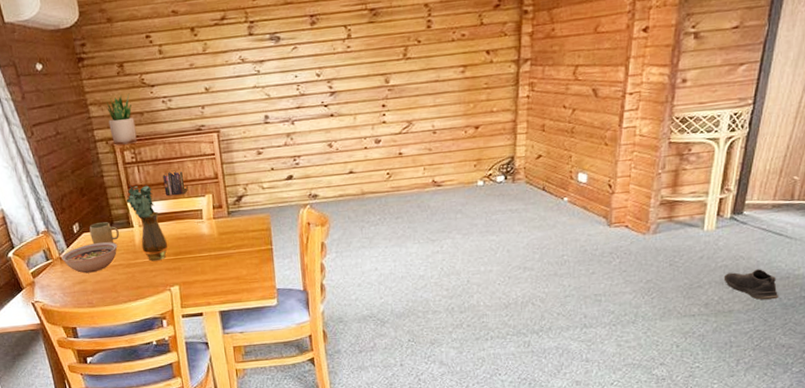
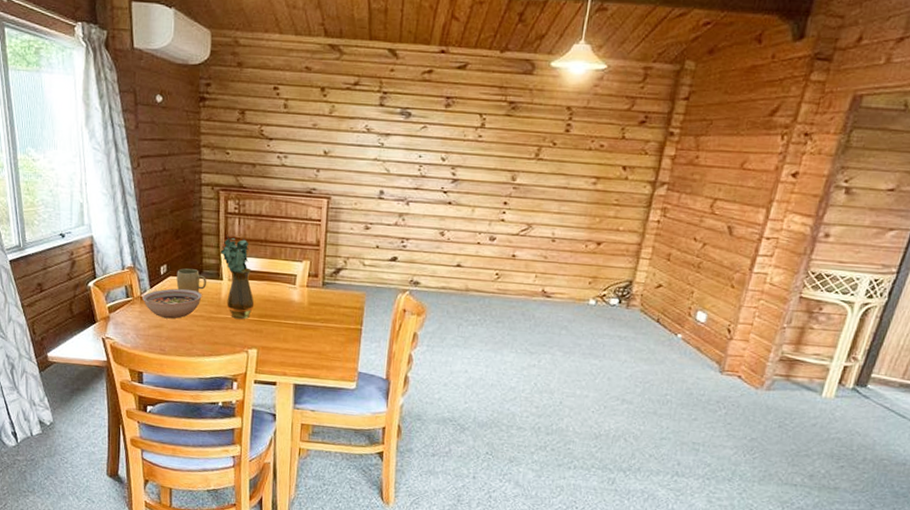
planter: present [106,94,137,146] -> none [218,141,245,194]
books: present [162,170,188,195] -> none [262,229,286,256]
shoe: present [723,269,779,300] -> none [834,447,892,485]

